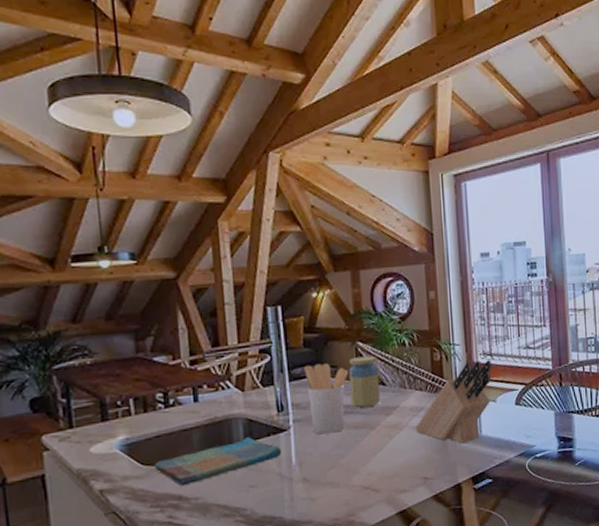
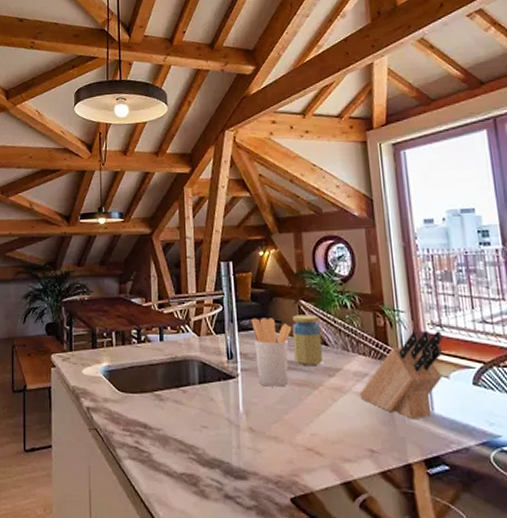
dish towel: present [154,437,282,487] -> none [127,379,231,416]

